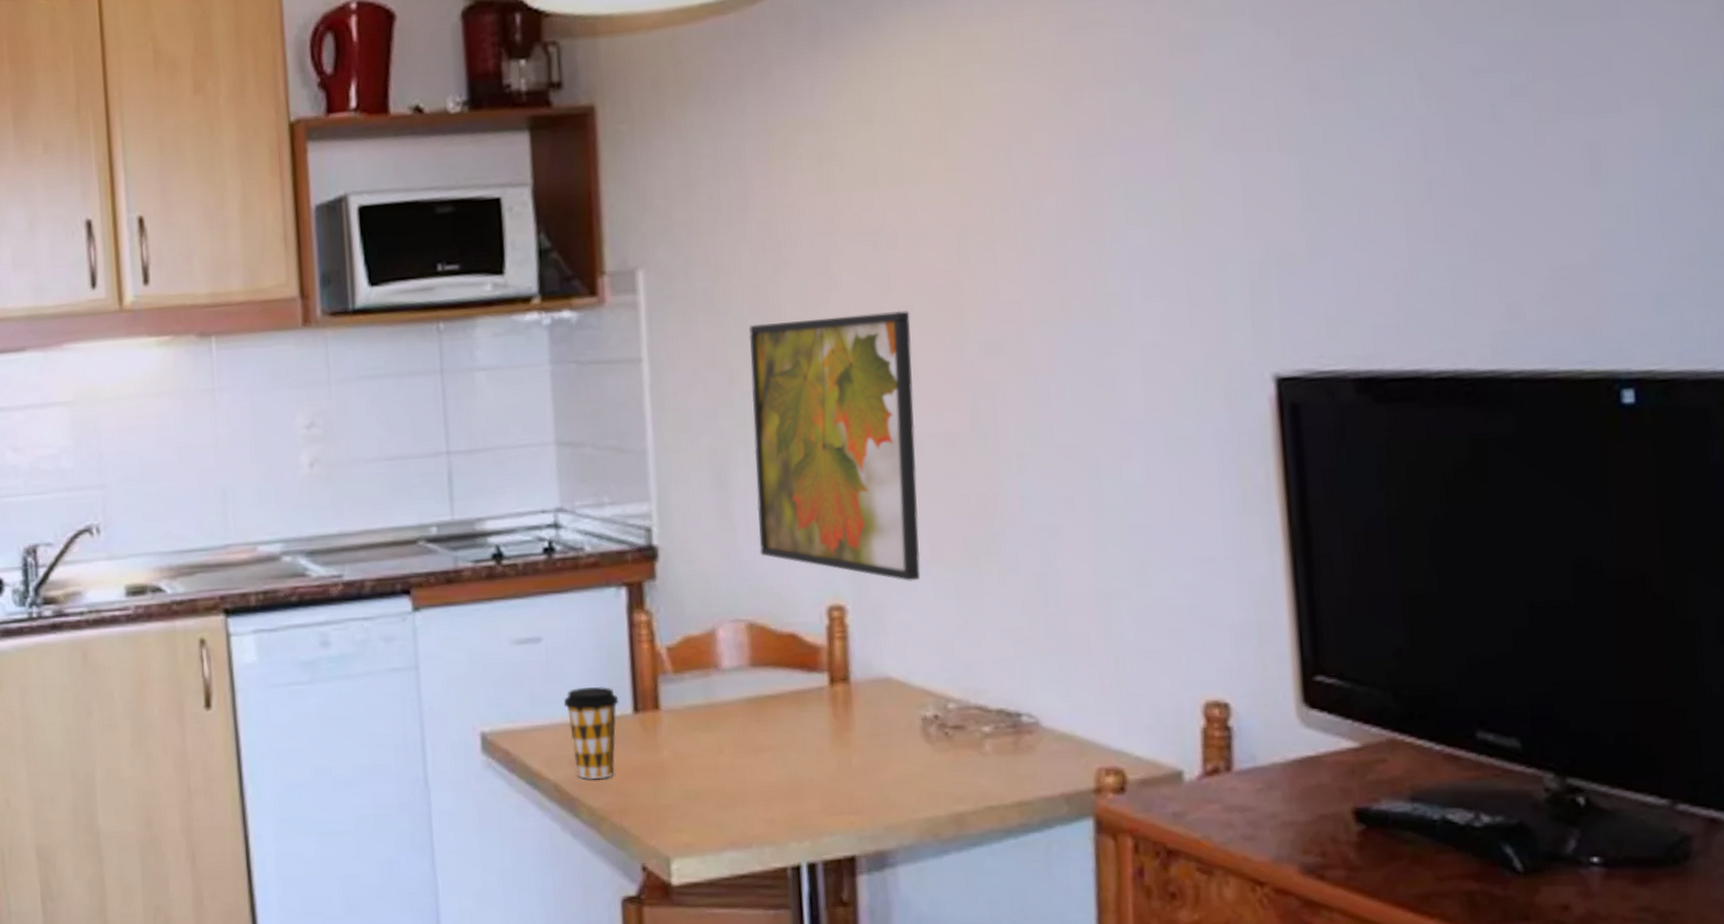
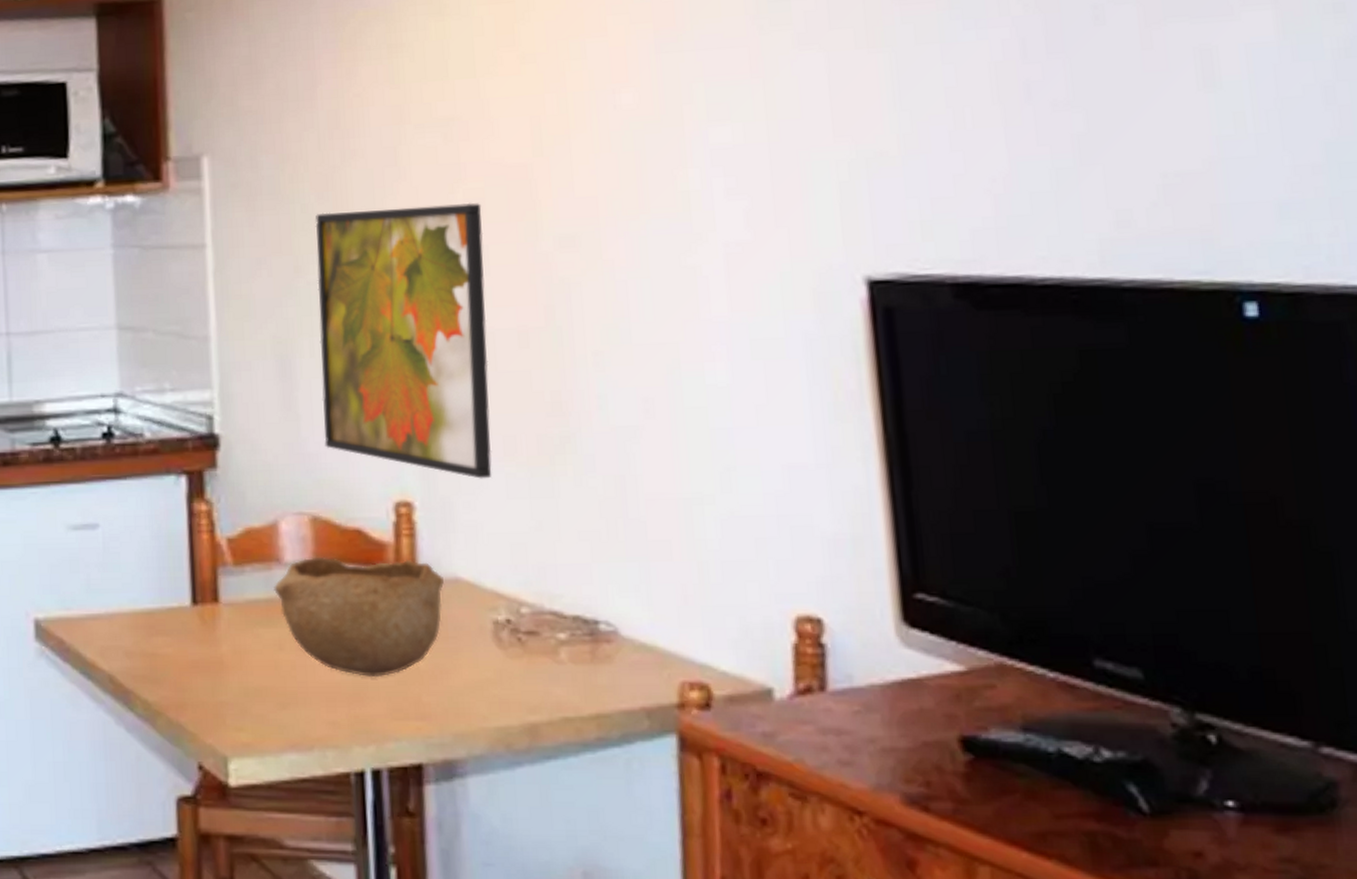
coffee cup: present [563,687,619,780] -> none [120,576,177,673]
bowl: none [712,660,876,776] -> present [274,556,445,678]

